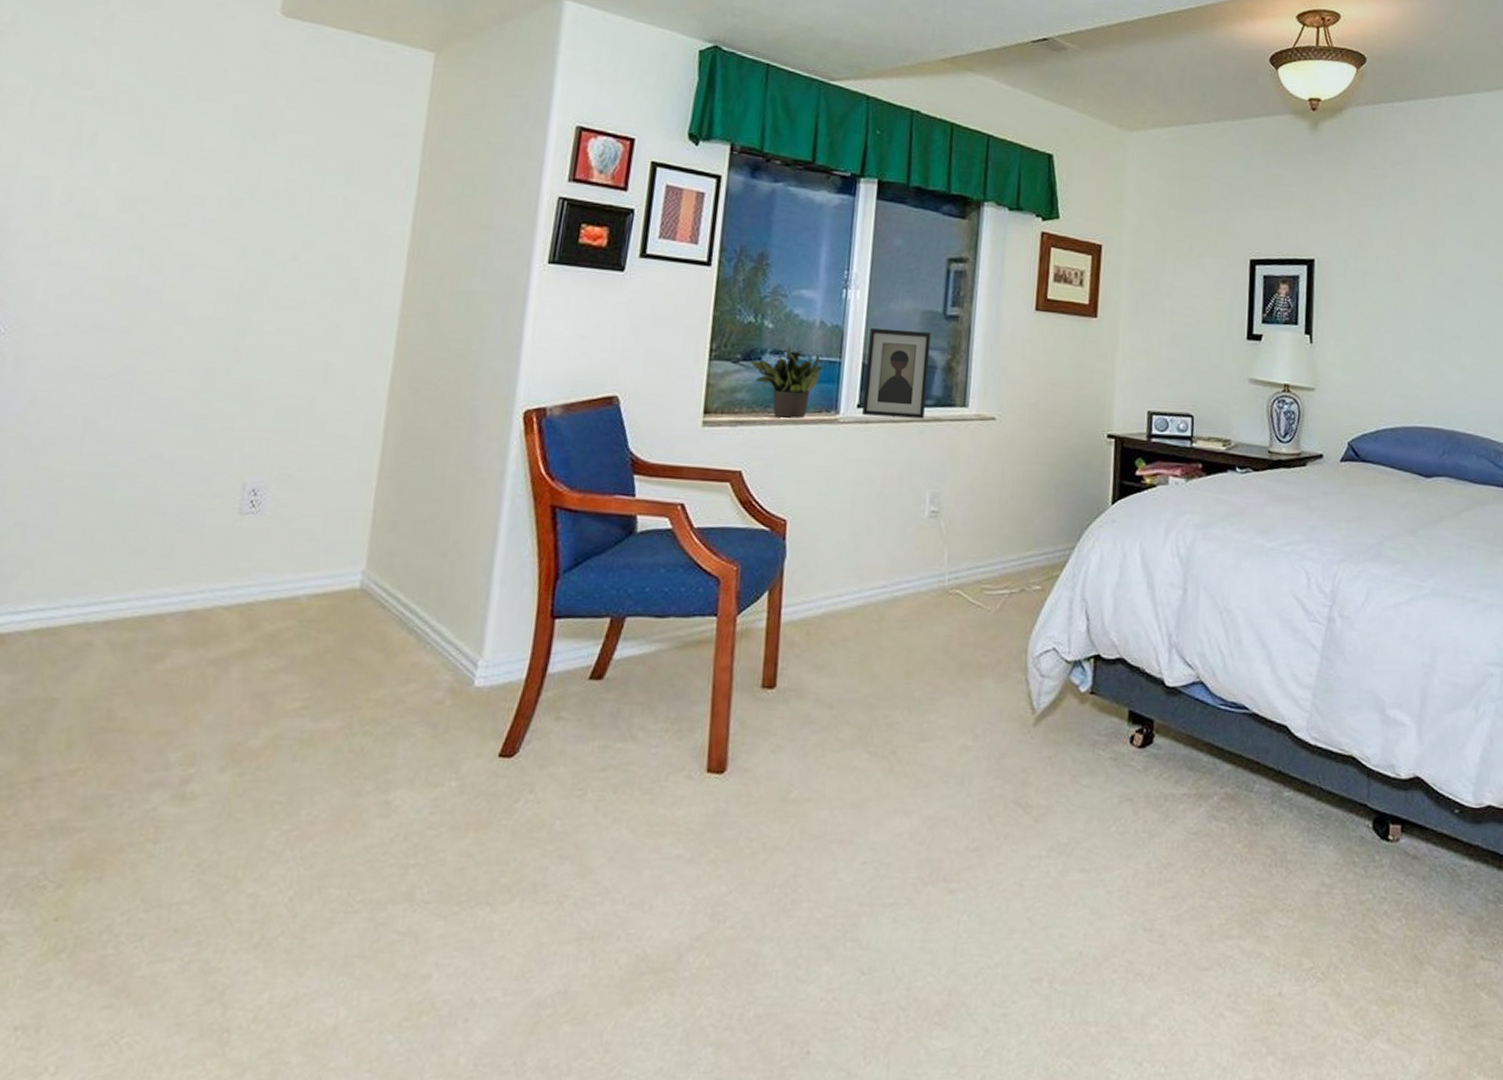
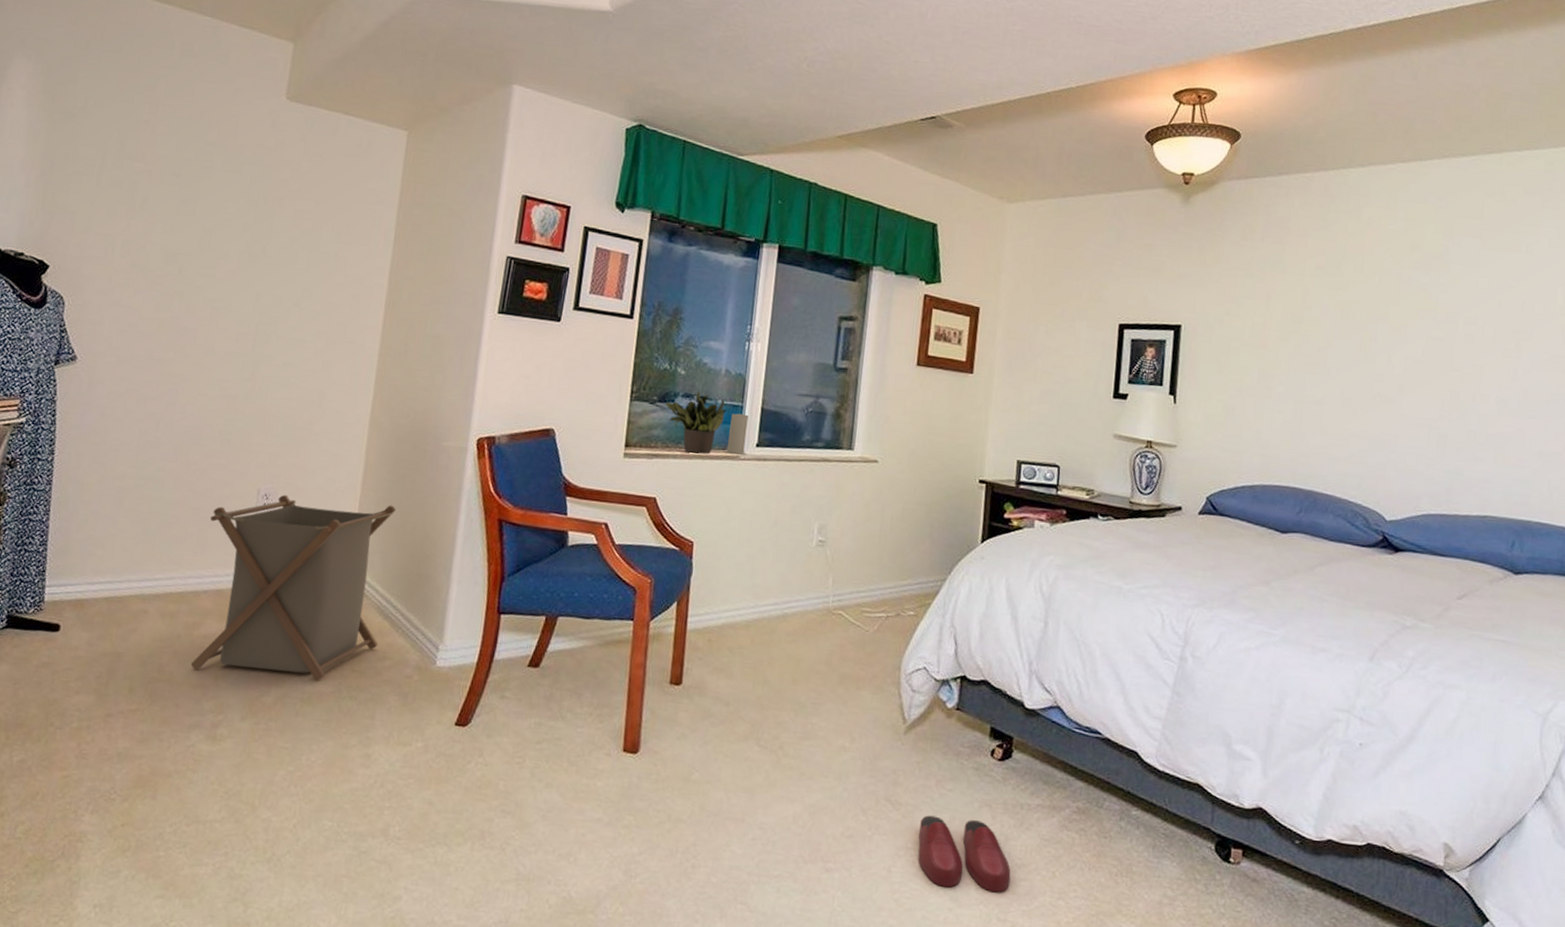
laundry basket: none [151,488,423,716] -> present [190,494,397,681]
candle: none [819,370,848,419] -> present [723,413,749,456]
picture frame: present [862,328,931,419] -> none [760,377,823,459]
slippers: none [1053,817,1157,899] -> present [918,815,1011,893]

